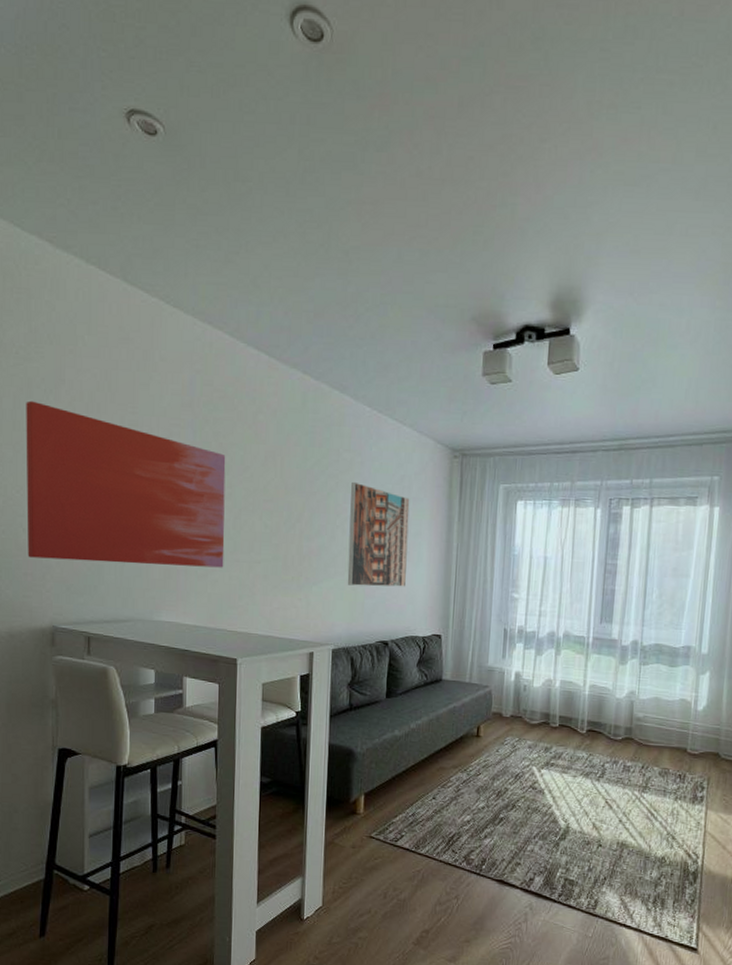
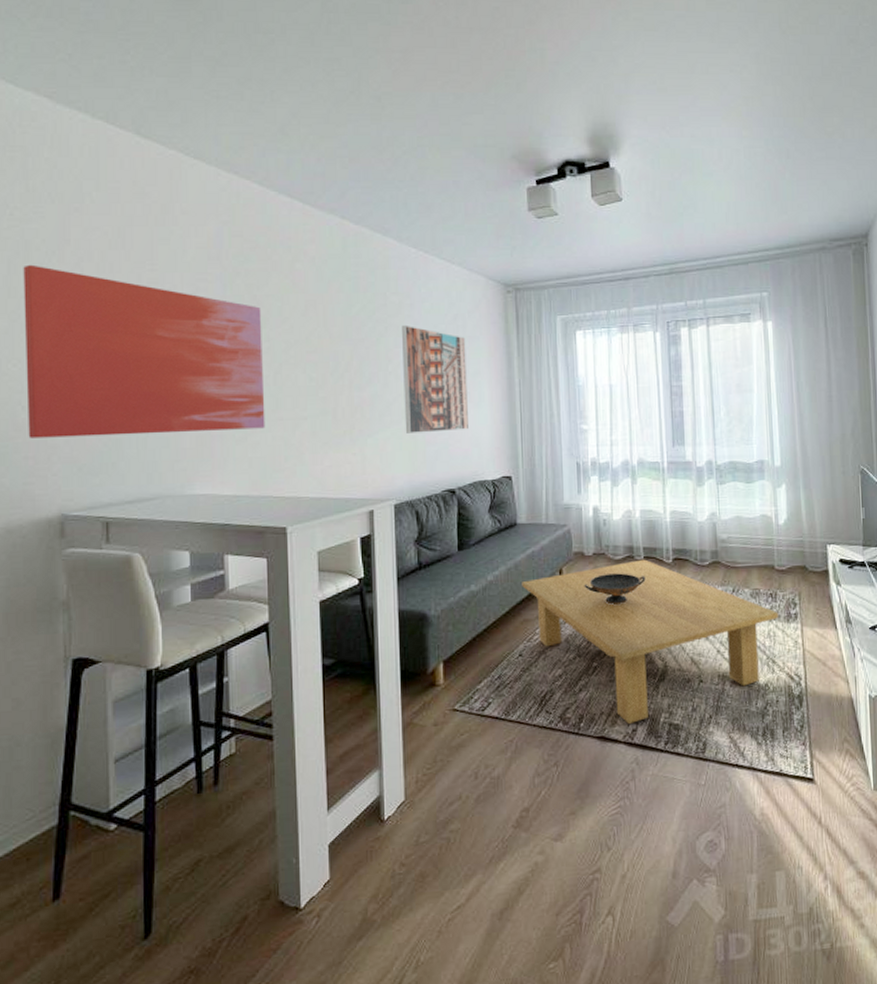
coffee table: none [441,726,685,873] -> present [522,559,779,724]
decorative bowl: none [499,736,558,765] -> present [584,573,646,605]

